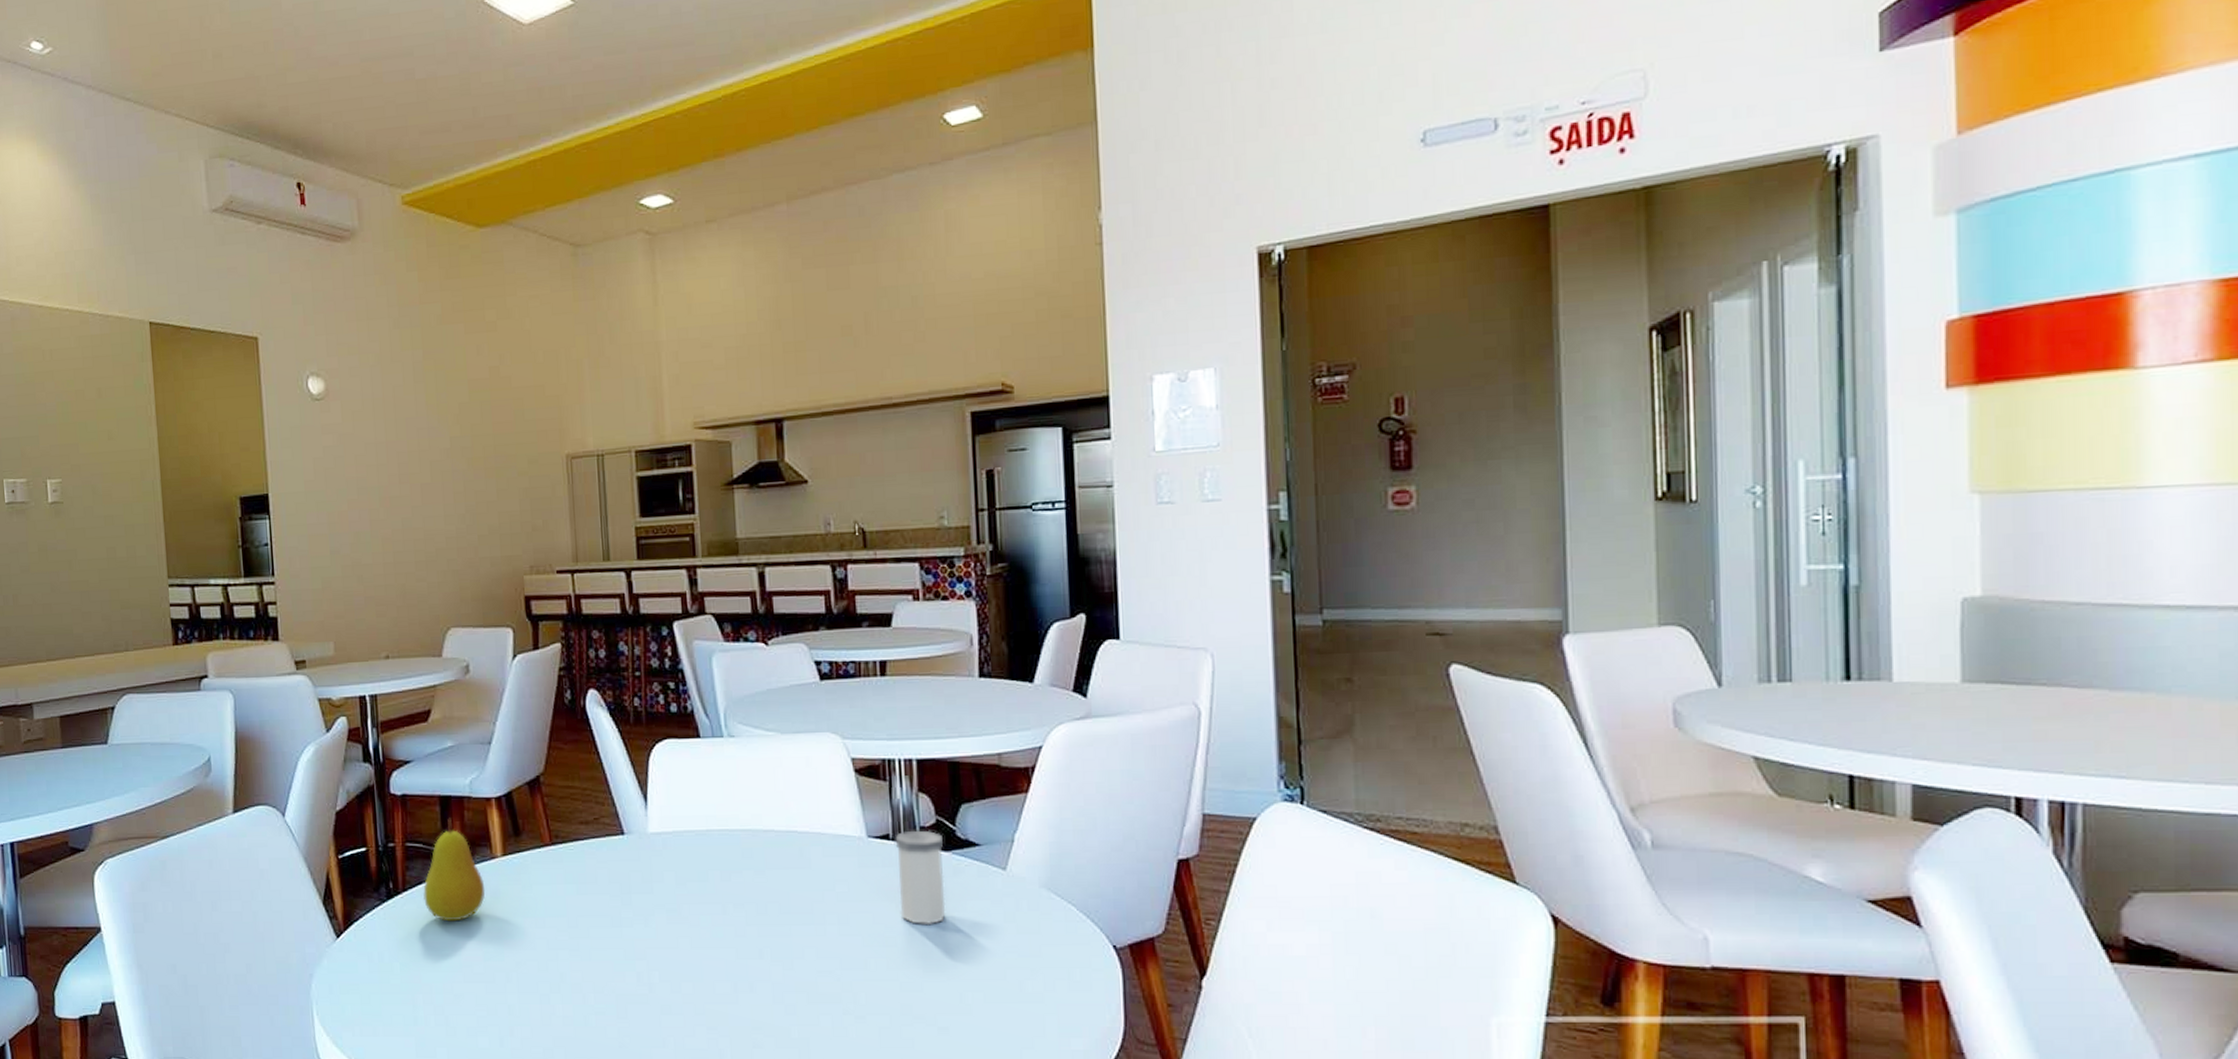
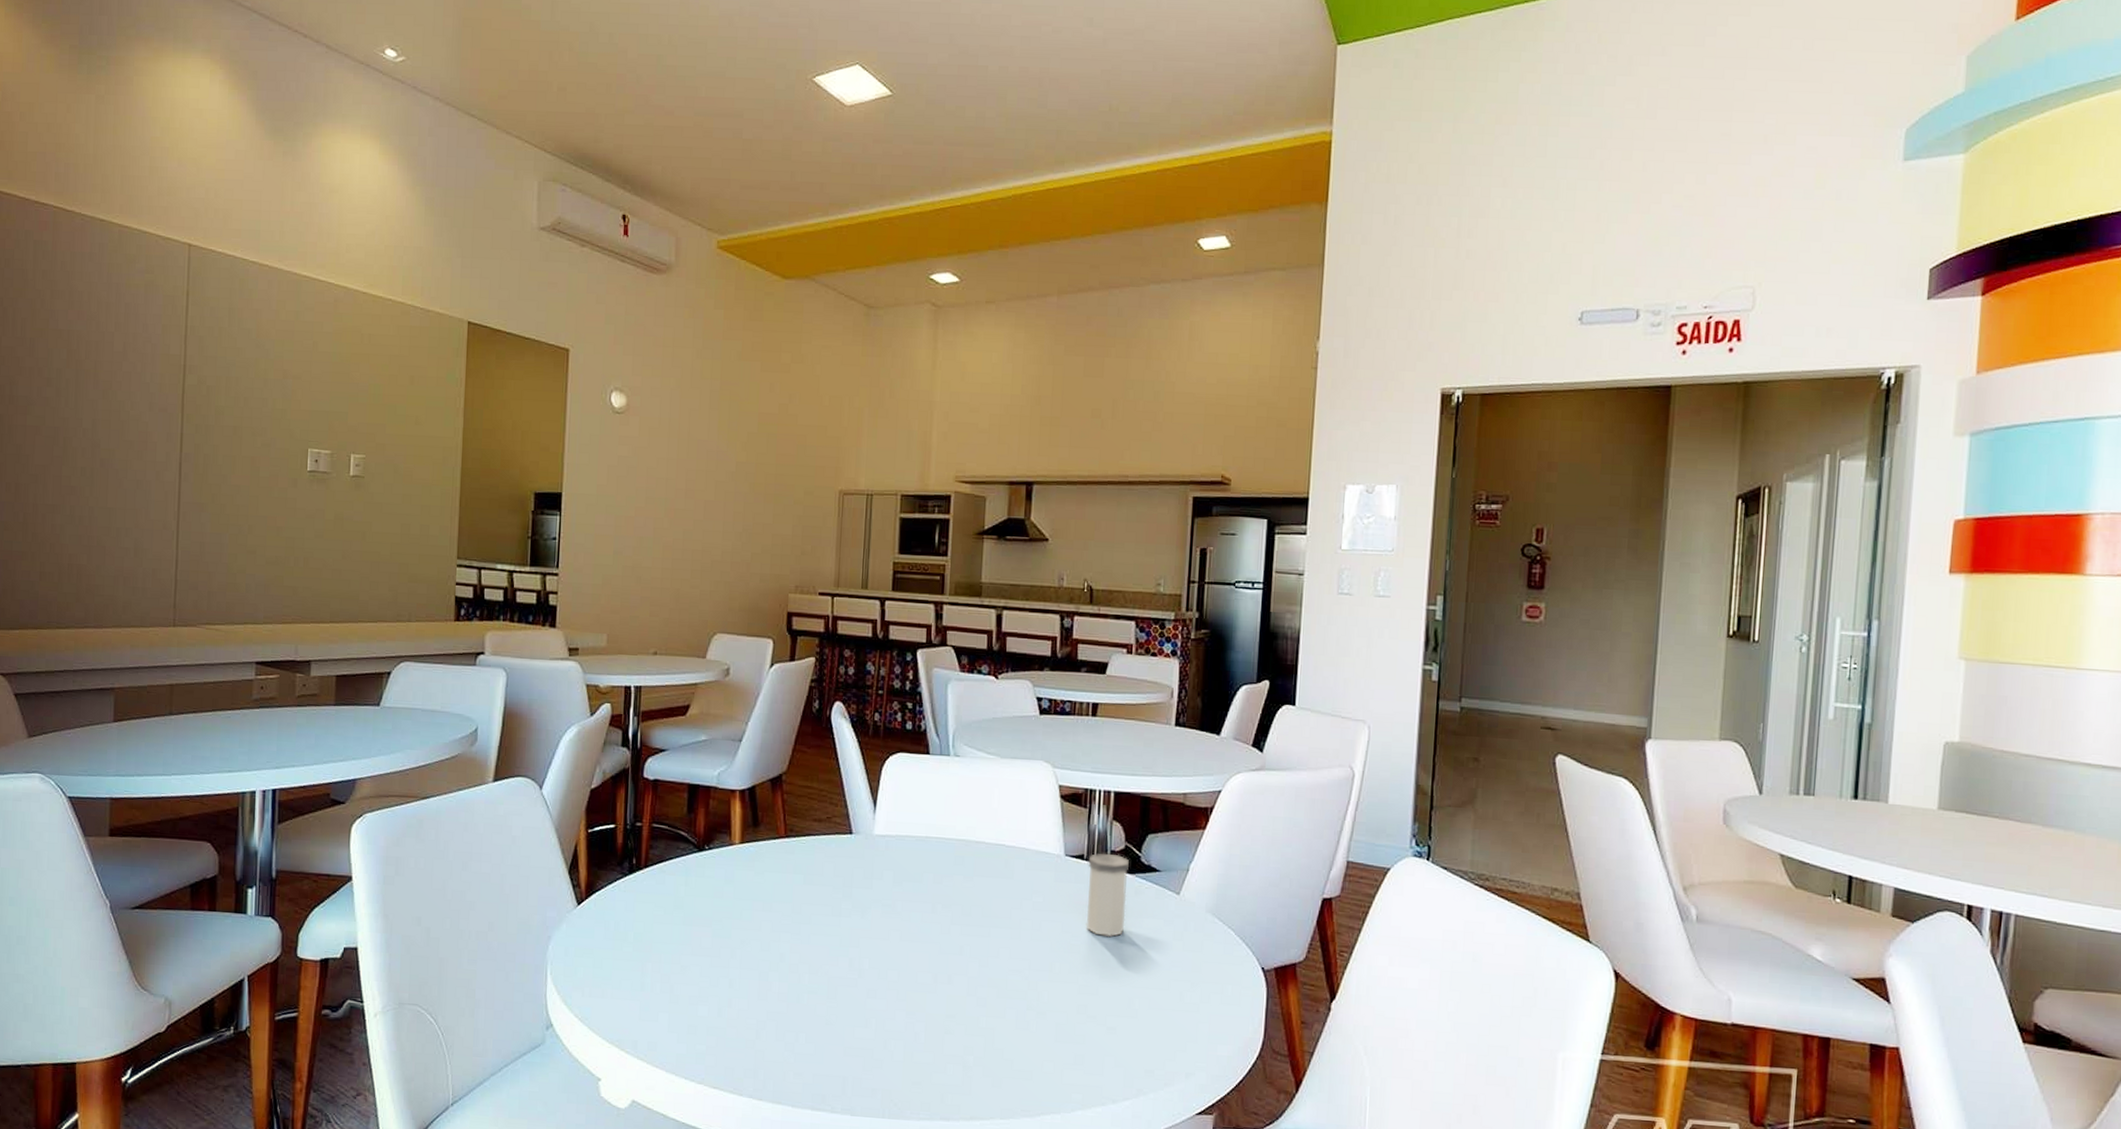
fruit: present [423,817,486,922] -> none [663,804,721,899]

